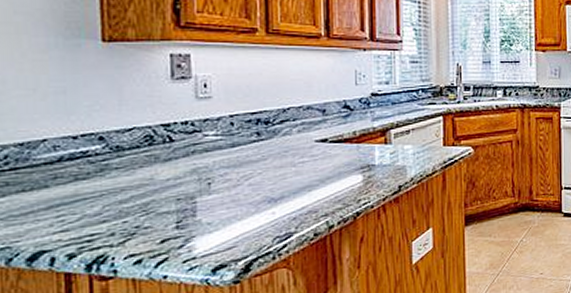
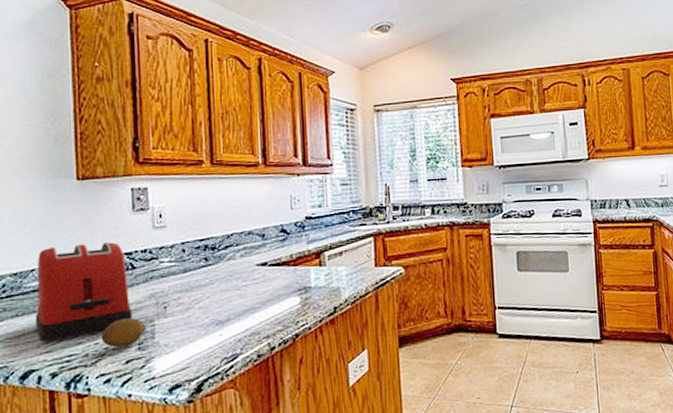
toaster: none [47,112,170,220] -> present [35,242,133,342]
fruit: none [130,194,187,226] -> present [101,318,147,348]

